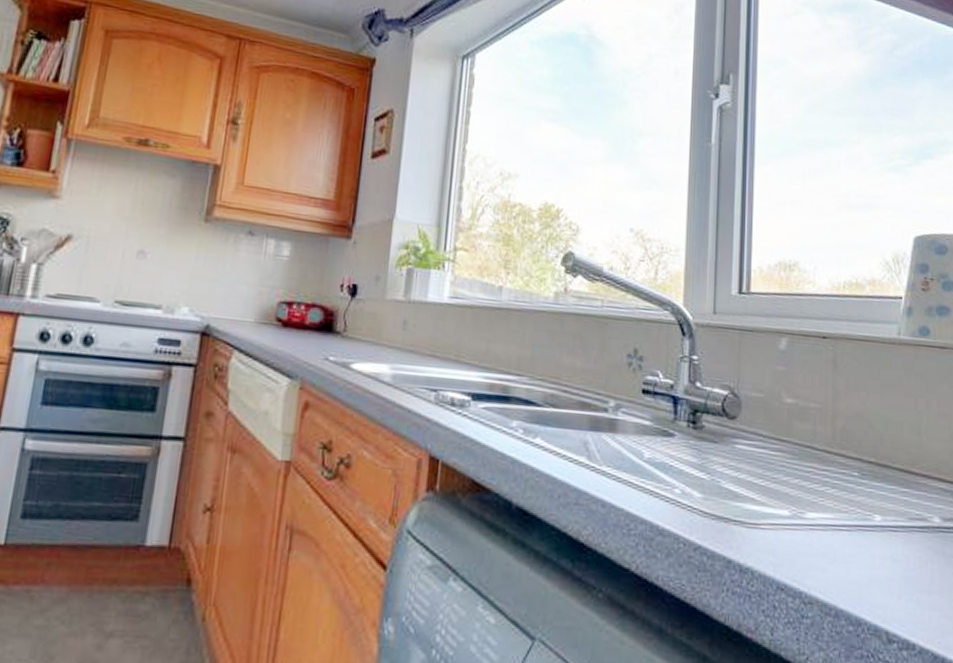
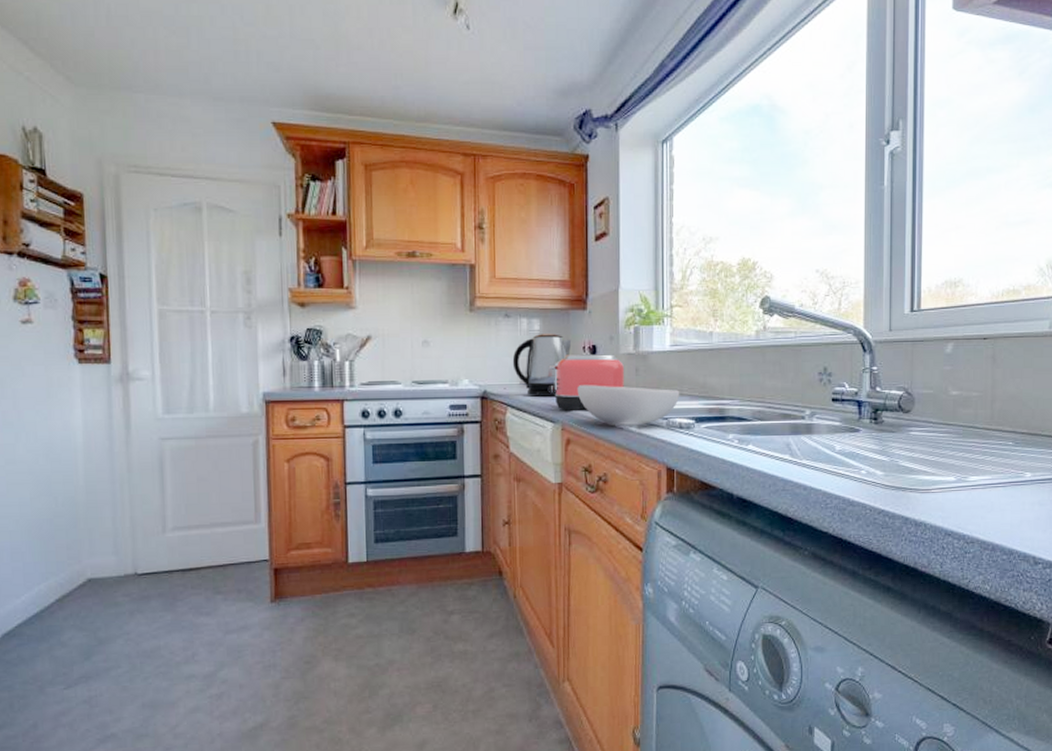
kettle: none [248,261,328,343] -> present [512,334,572,397]
toaster: none [290,292,390,366] -> present [548,354,625,412]
bowl: none [326,333,456,395] -> present [577,385,680,425]

